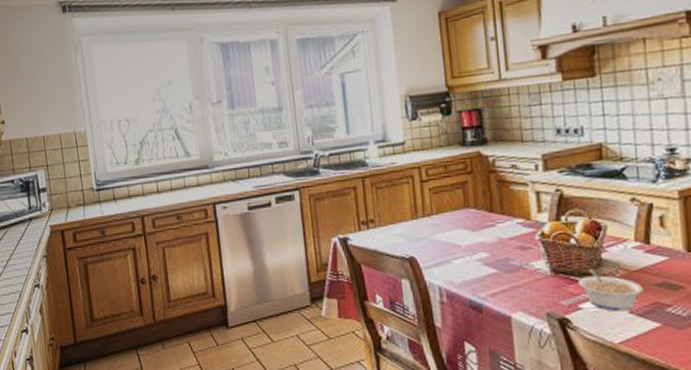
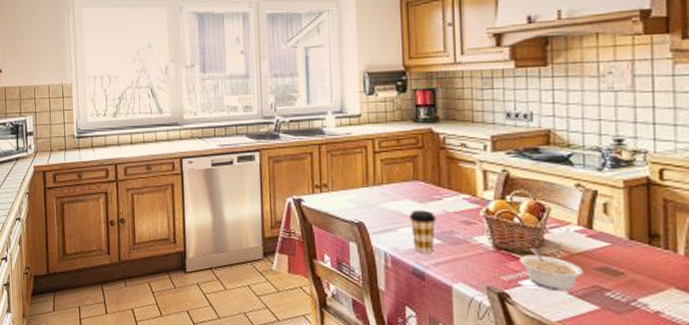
coffee cup: none [461,238,491,285] -> present [408,209,437,254]

